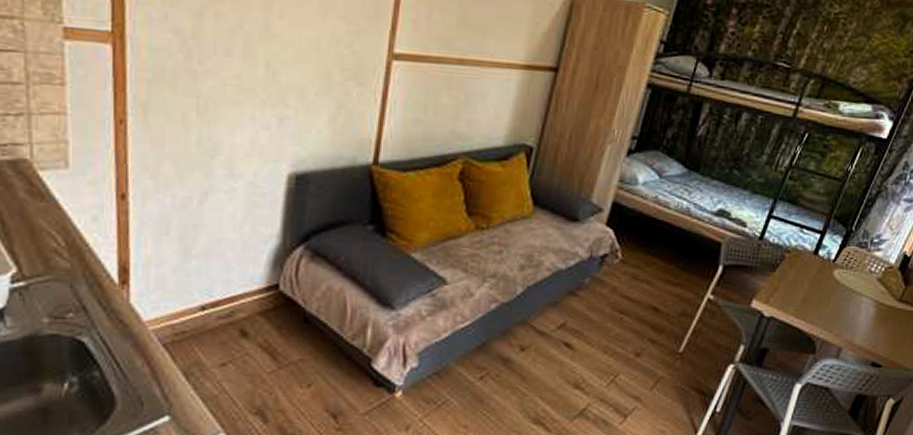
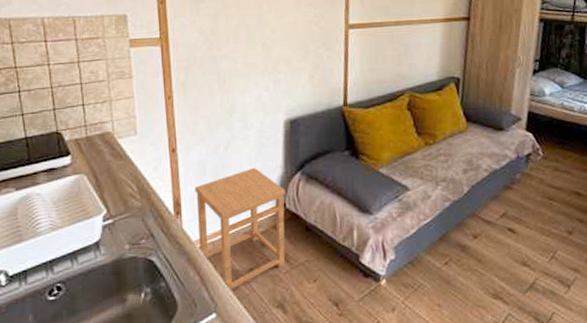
side table: none [151,232,281,387] -> present [195,167,286,289]

